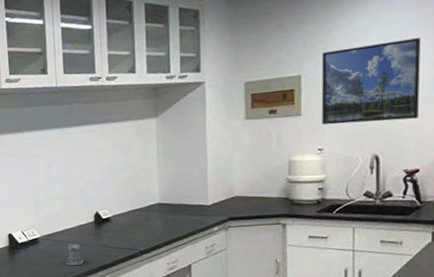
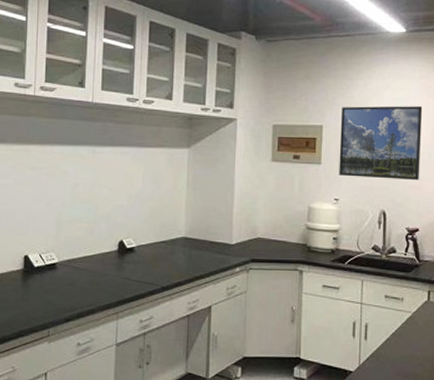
pepper shaker: present [66,243,85,266] -> none [84,273,106,298]

